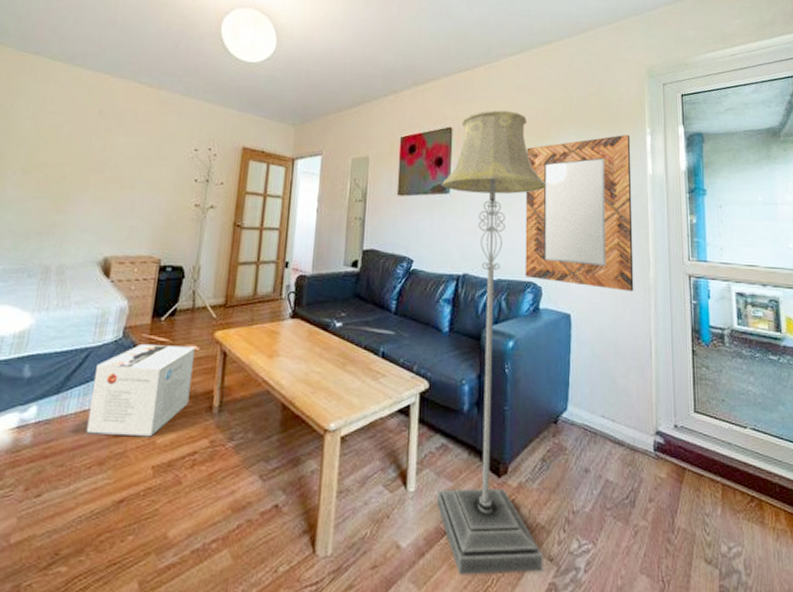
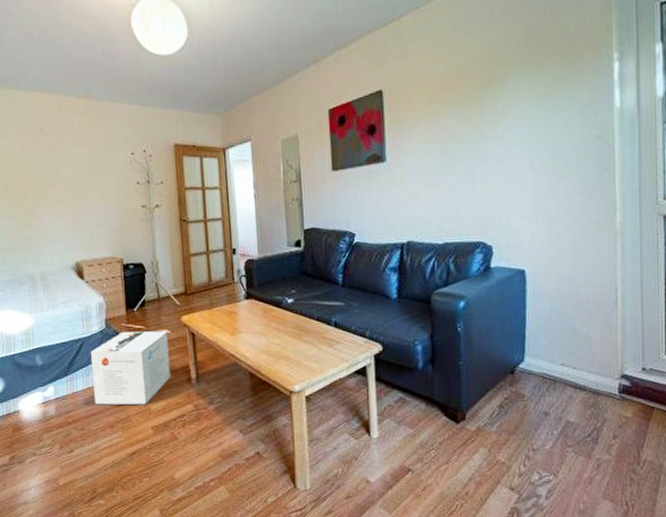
floor lamp: present [436,110,547,575] -> none [377,60,505,502]
home mirror: present [525,134,634,291] -> none [467,64,597,241]

